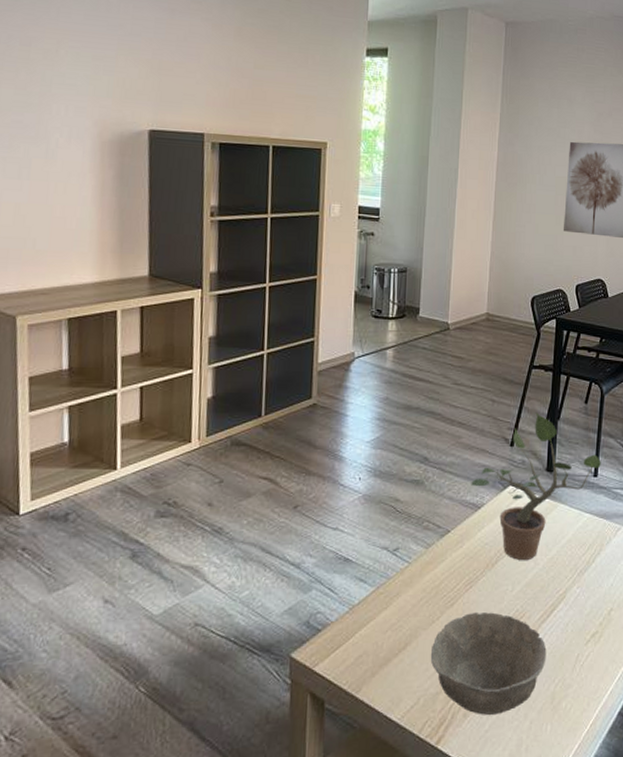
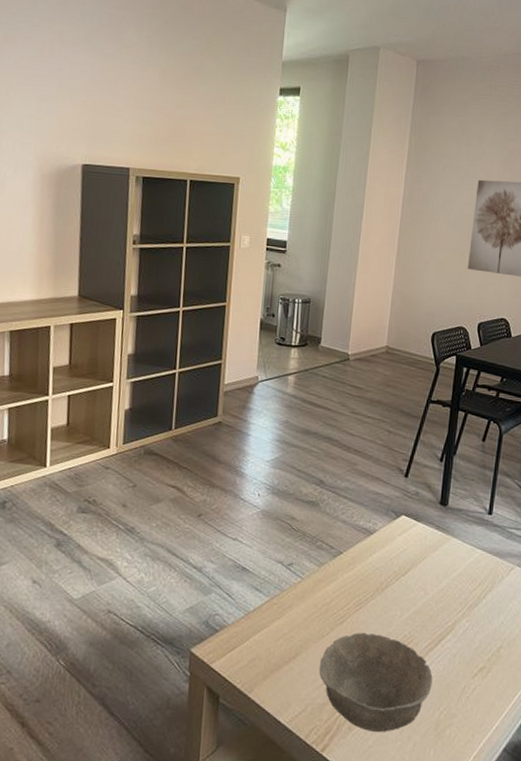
potted plant: present [471,412,601,561] -> none [364,446,497,589]

